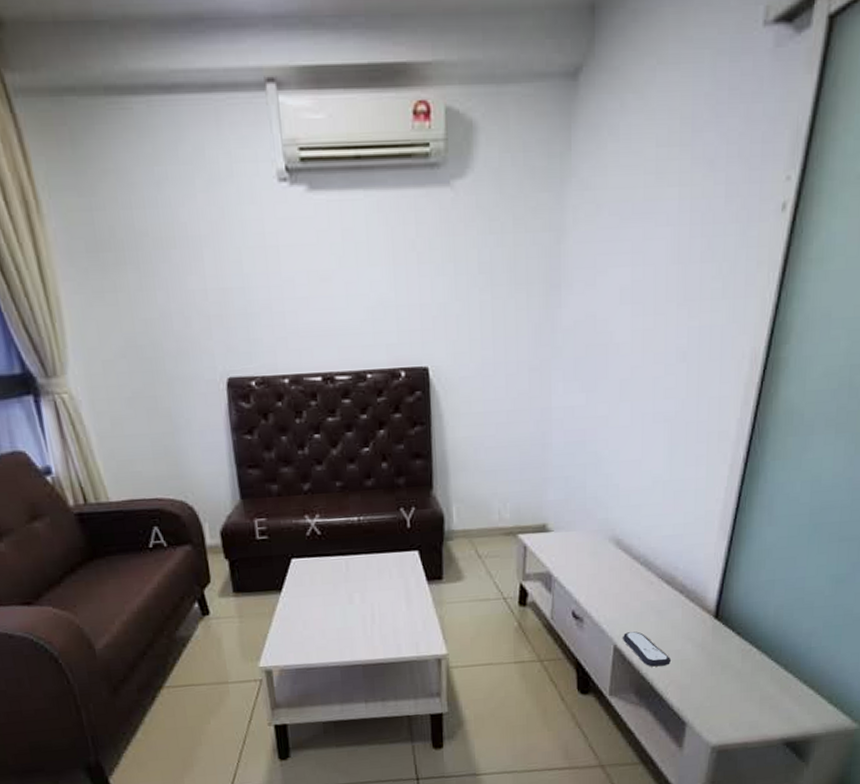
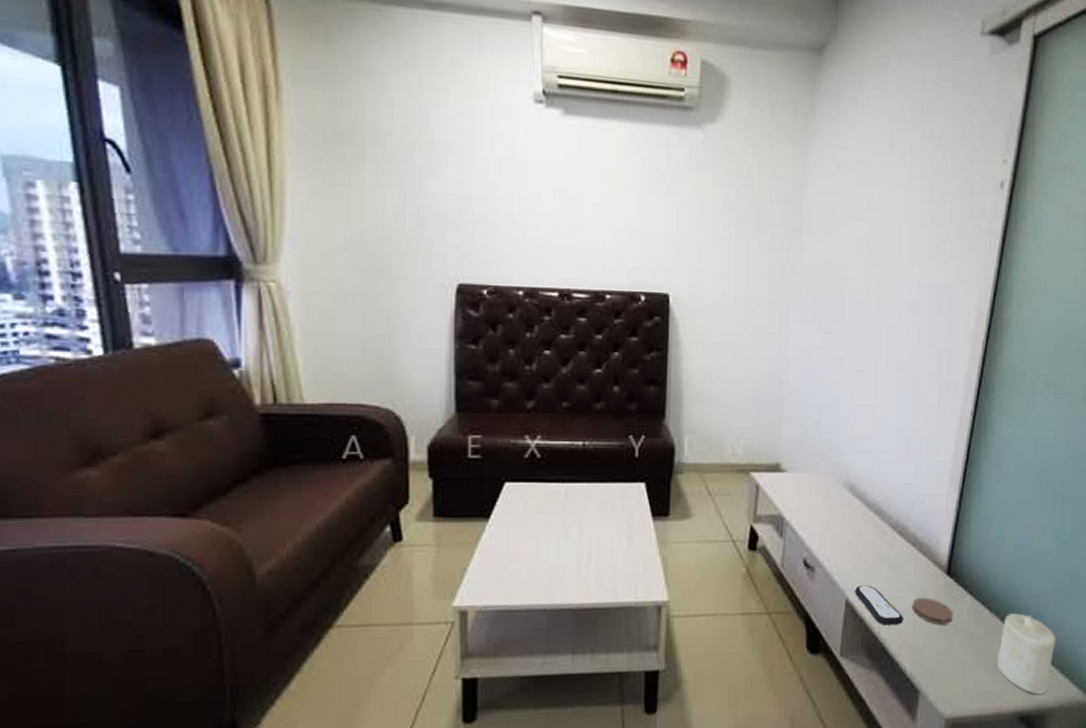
coaster: none [680,640,721,664] -> present [912,598,954,625]
candle: none [763,650,826,723] -> present [996,613,1056,695]

